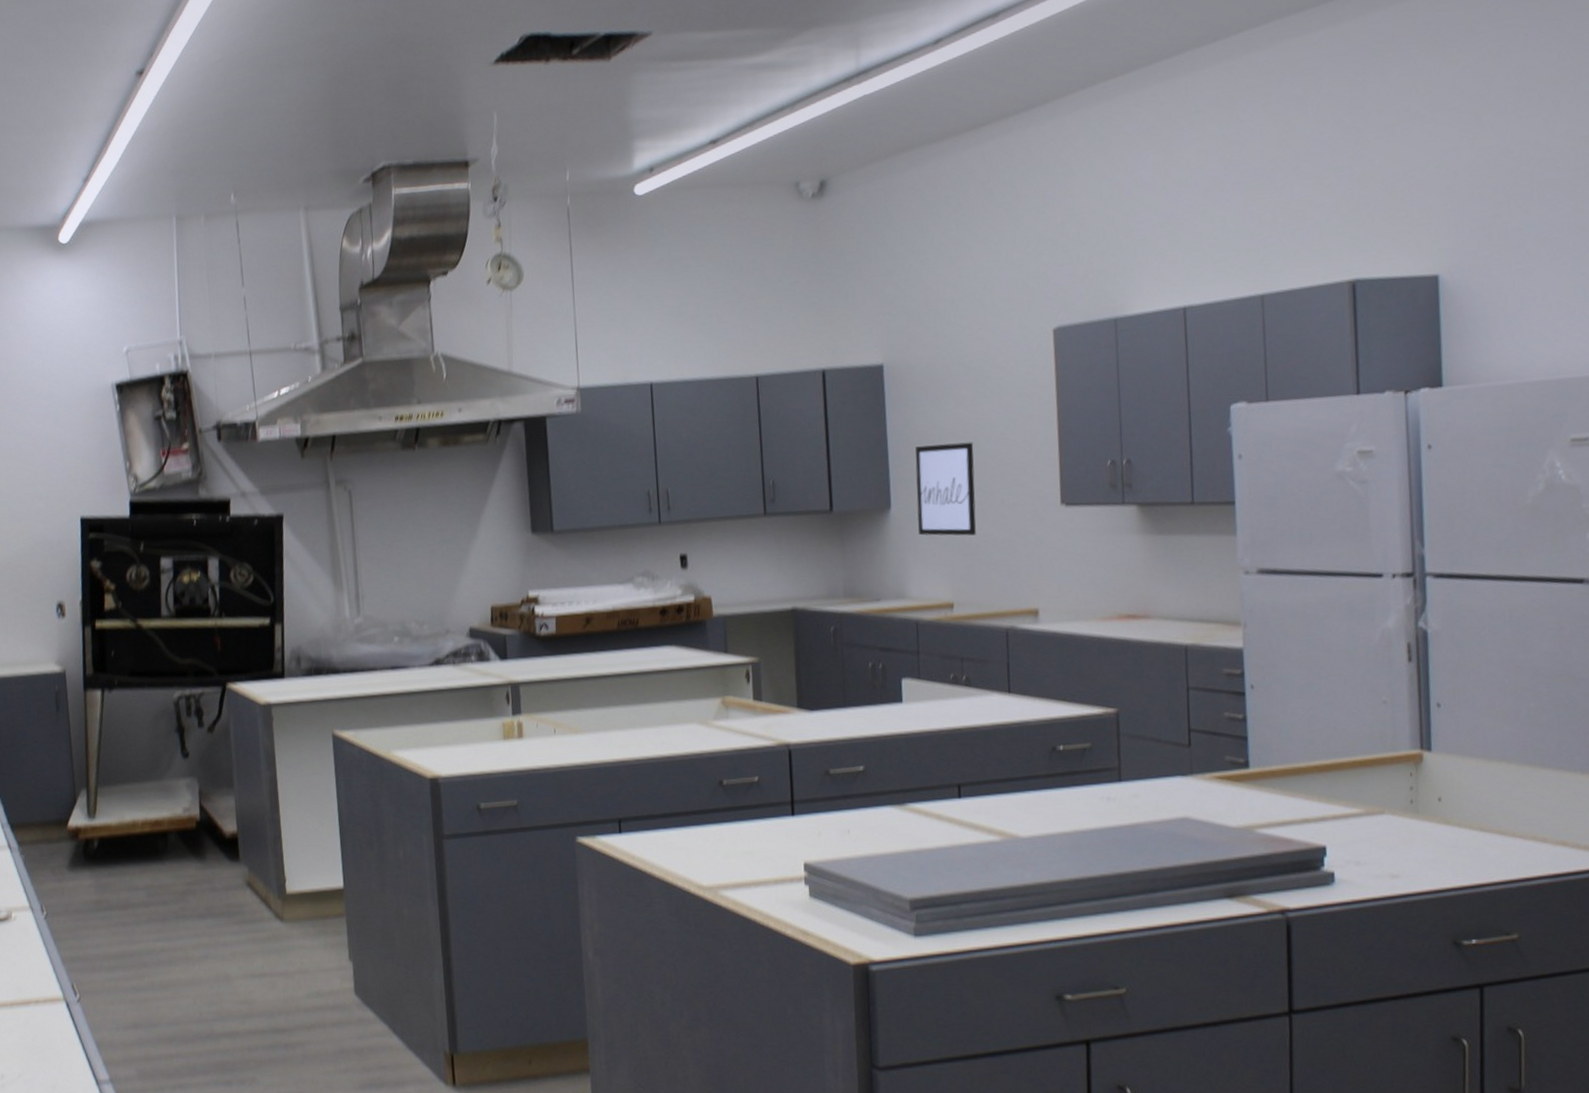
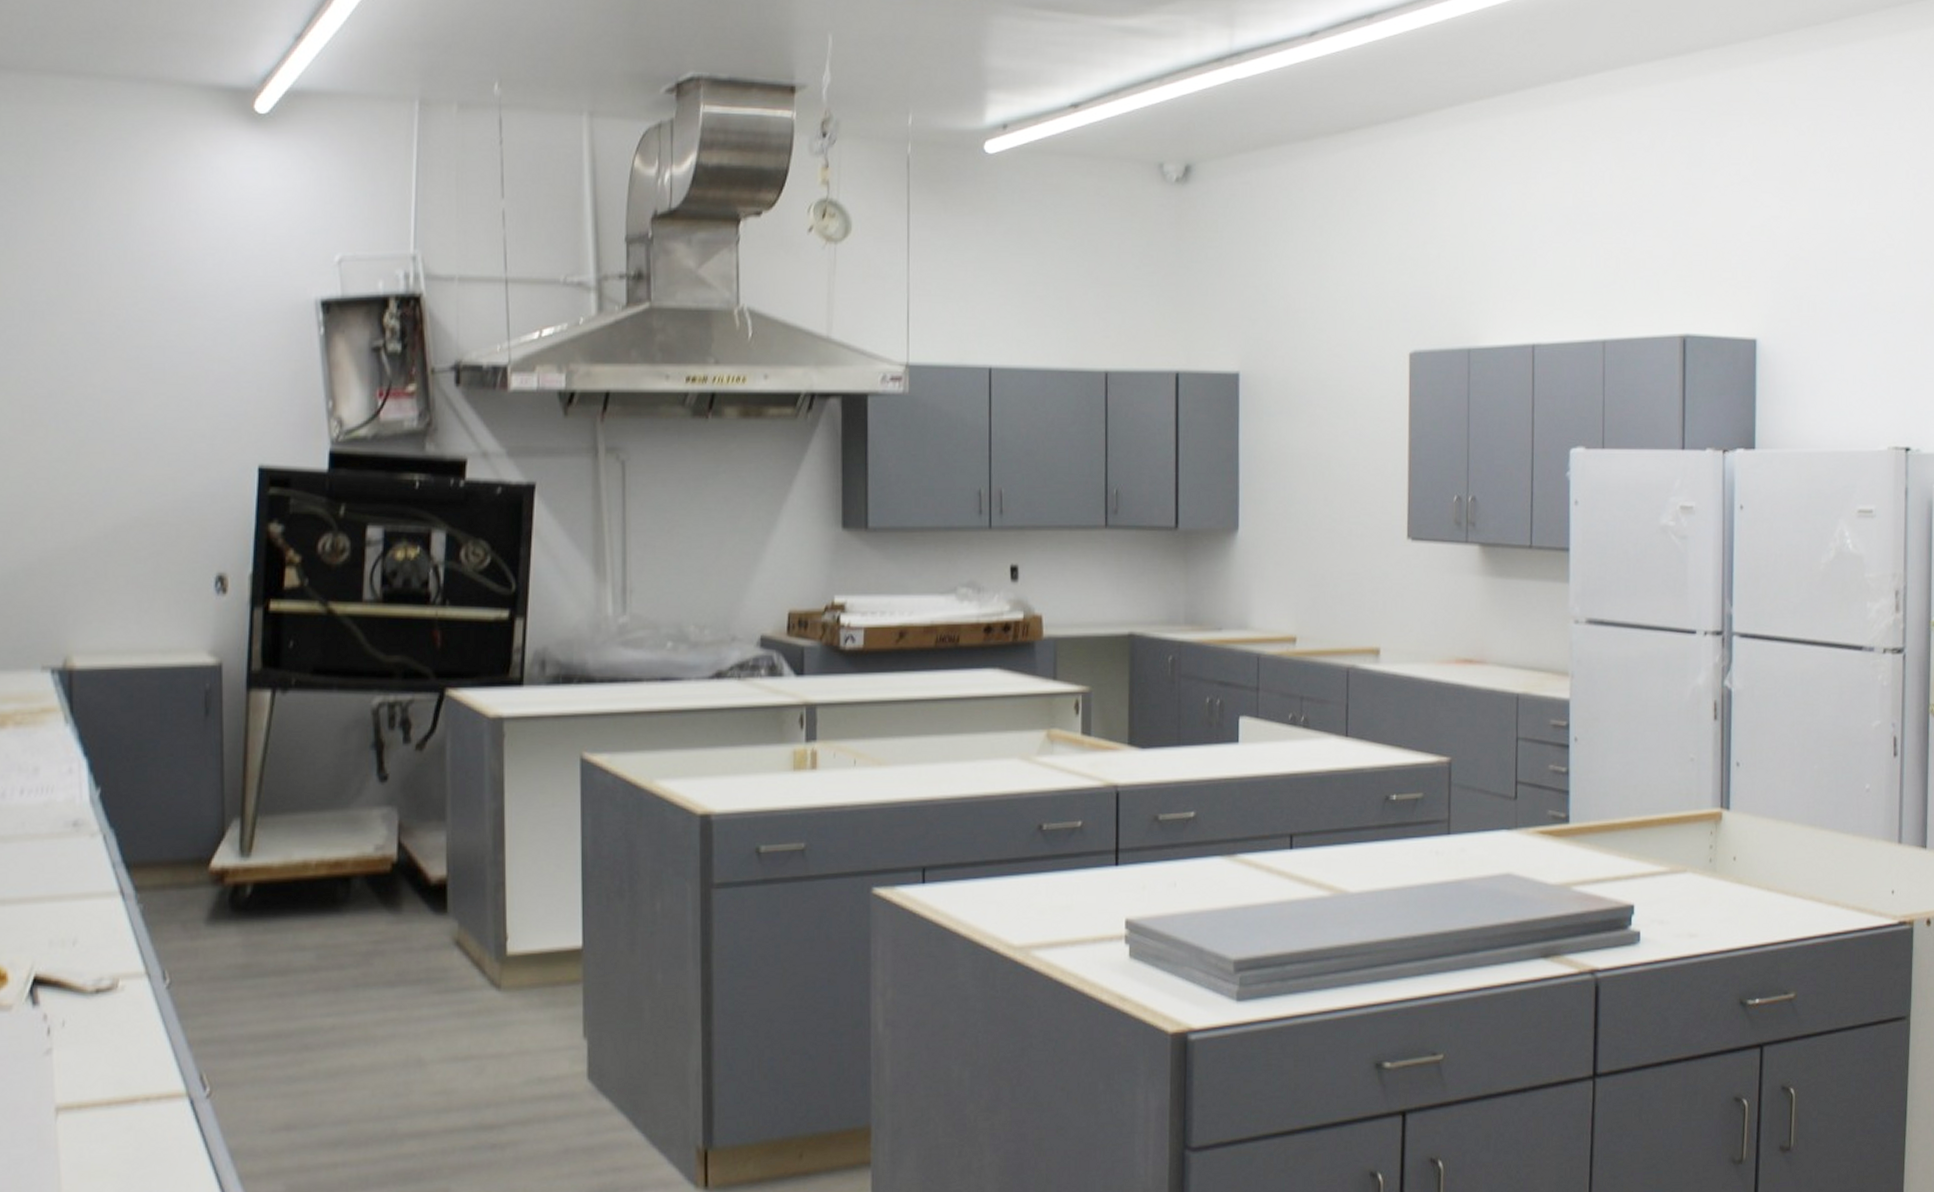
wall art: present [915,442,977,536] -> none [1264,465,1326,565]

